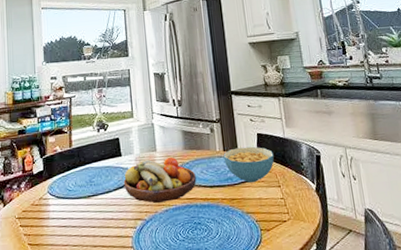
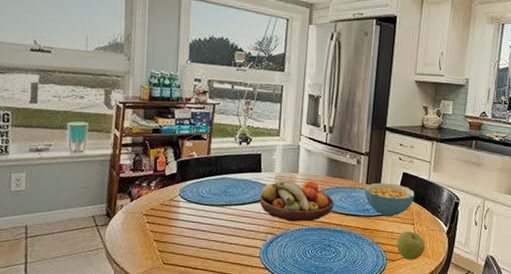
apple: none [267,194,298,227] -> present [396,231,425,260]

